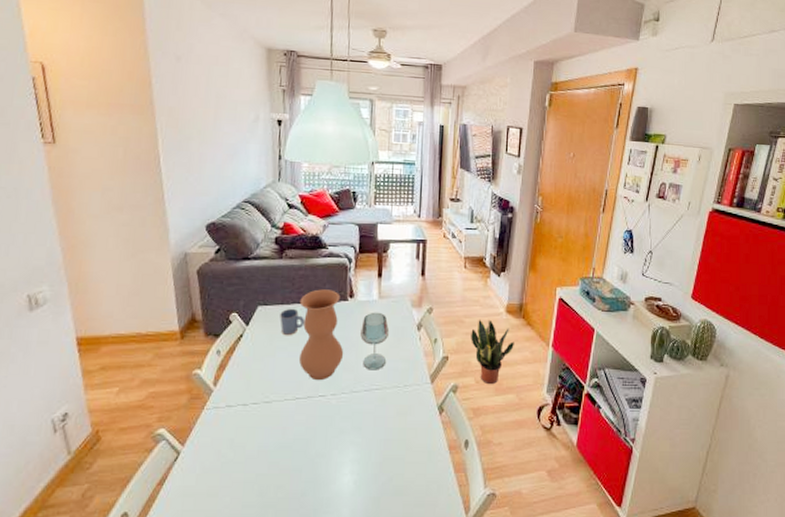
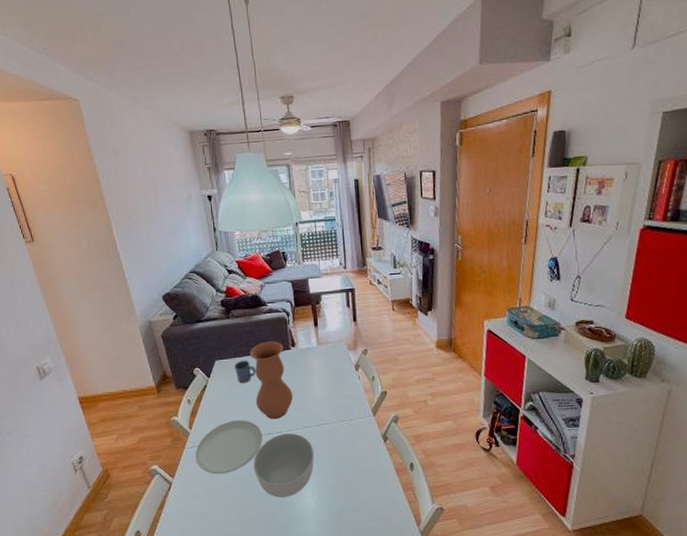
plate: none [215,379,302,444] -> present [195,420,263,475]
bowl: none [284,398,360,475] -> present [253,433,315,497]
wine glass: present [360,312,390,370] -> none [305,357,331,408]
potted plant: present [471,319,514,384] -> none [405,355,448,413]

